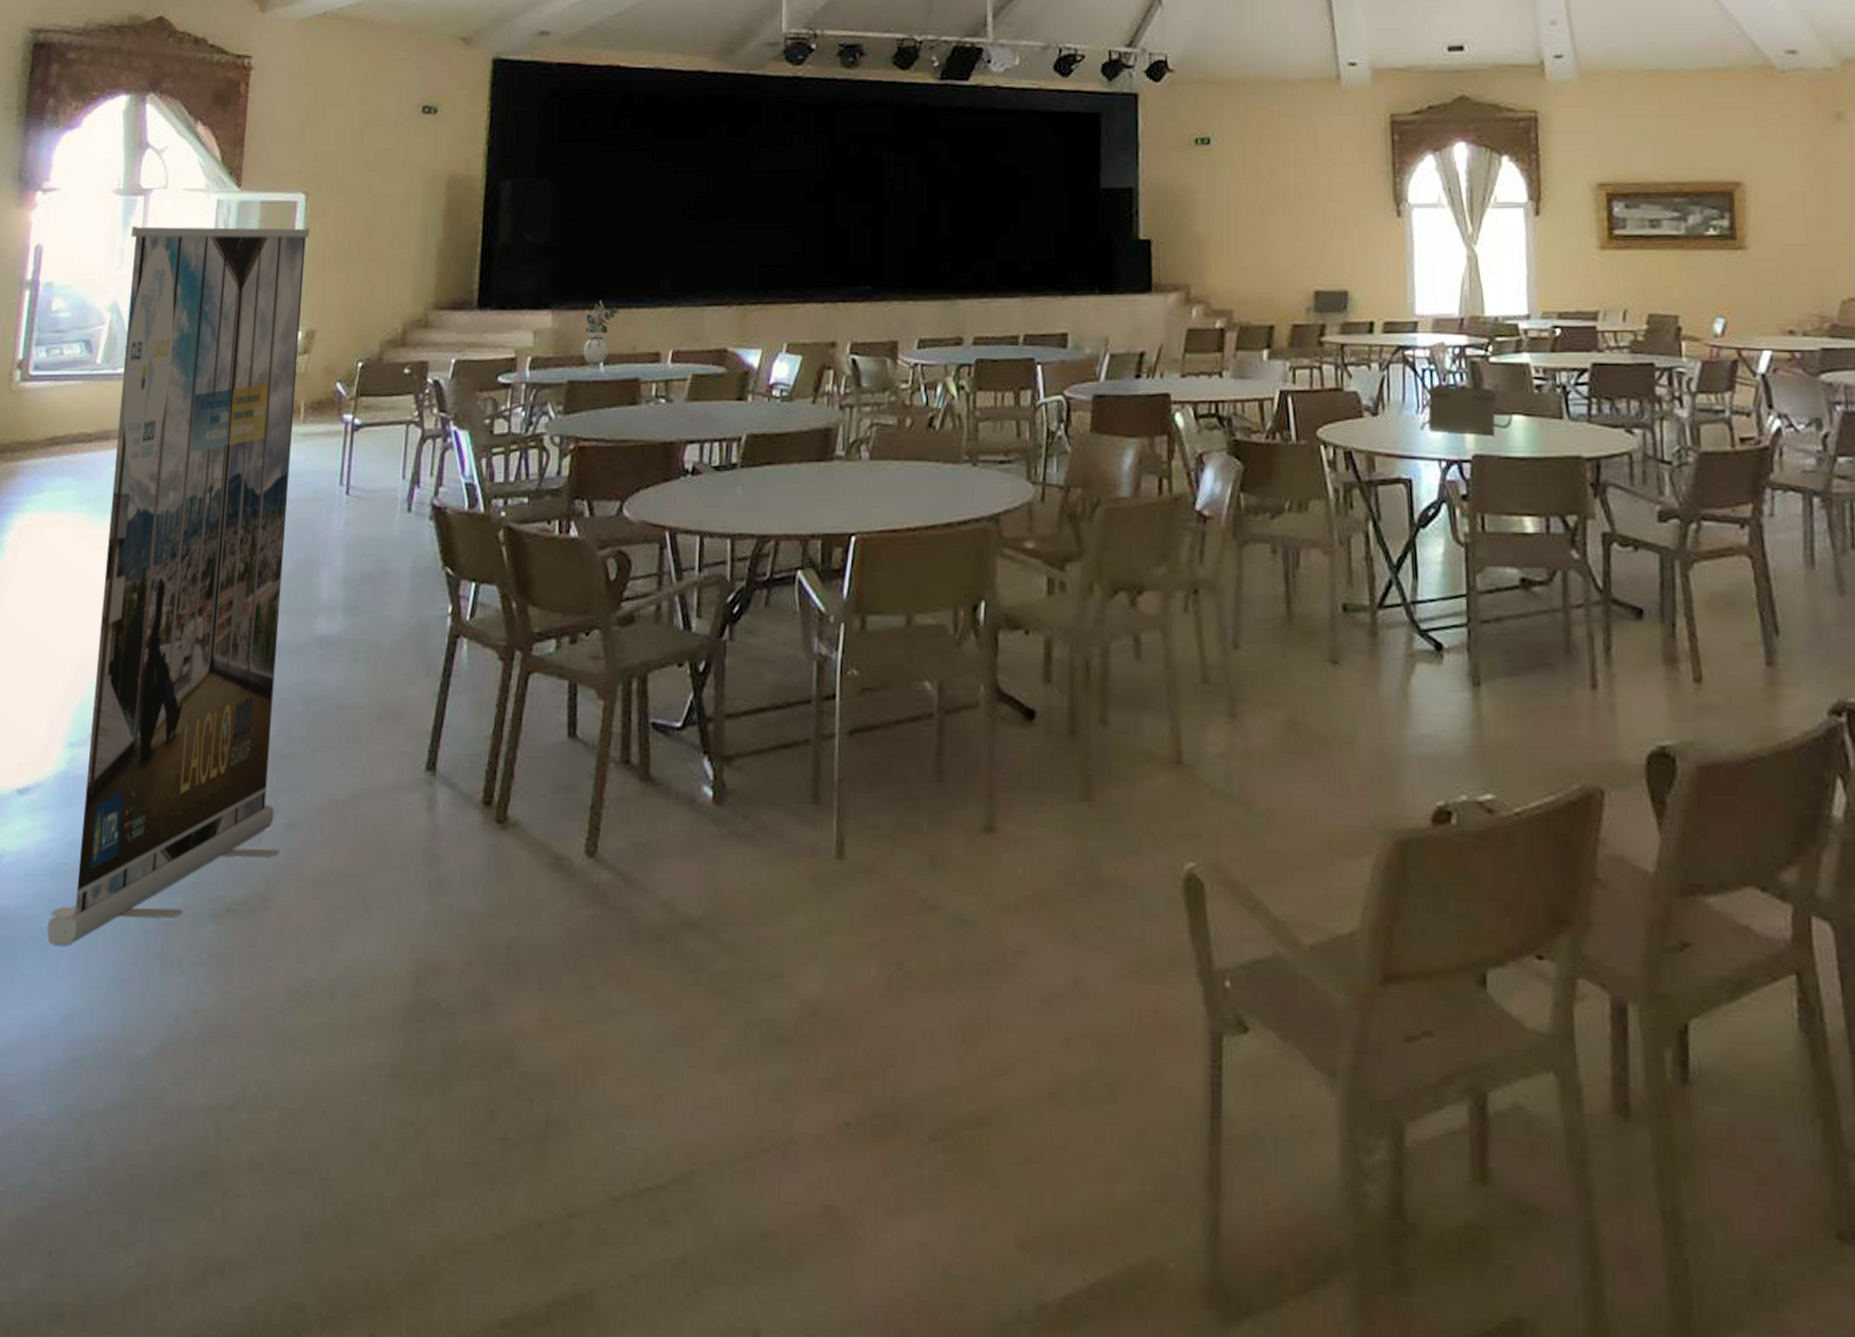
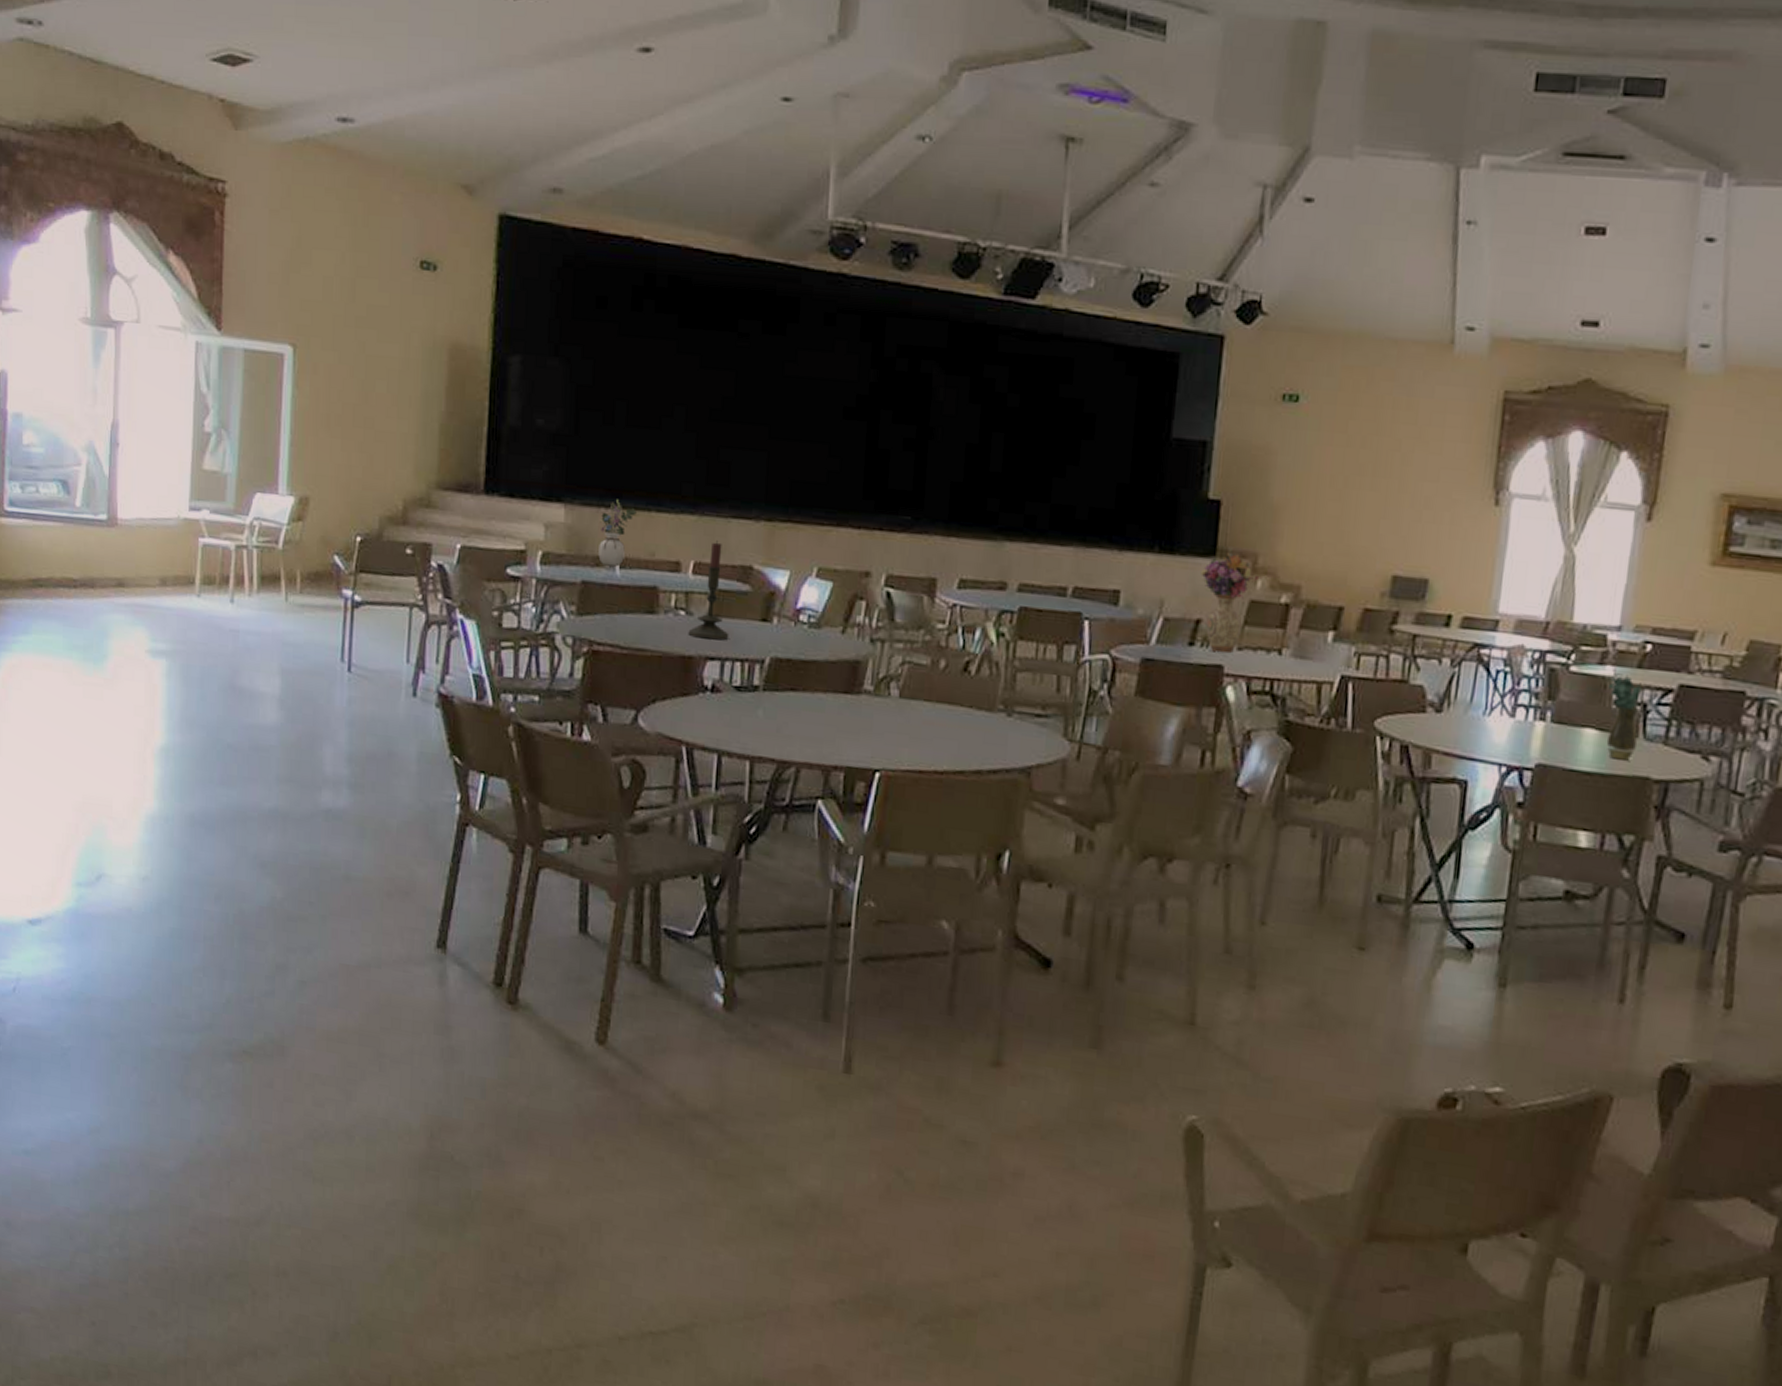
banner stand: present [47,225,310,947] -> none [68,360,300,1067]
candle: none [669,328,707,423] -> present [688,540,729,641]
flower arrangement: none [1140,283,1196,382] -> present [1201,548,1262,654]
handbag: present [1420,353,1513,436] -> none [1485,658,1585,747]
vase: none [1527,356,1564,442] -> present [1606,669,1643,761]

